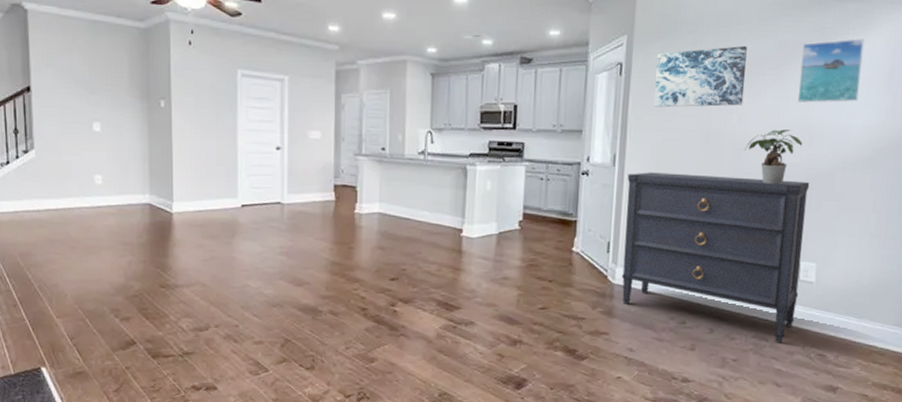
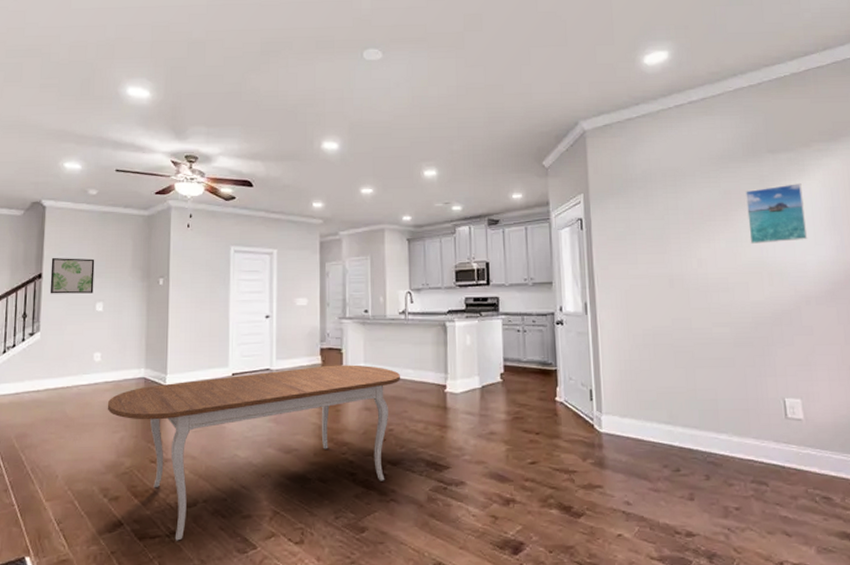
wall art: none [39,70,89,112] -> present [49,258,95,294]
dining table: none [112,202,416,361] -> present [107,364,400,541]
dresser: present [621,172,810,343] -> none [600,317,791,487]
wall art: present [654,46,747,108] -> none [612,197,700,256]
potted plant: present [744,129,803,184] -> none [708,269,764,322]

